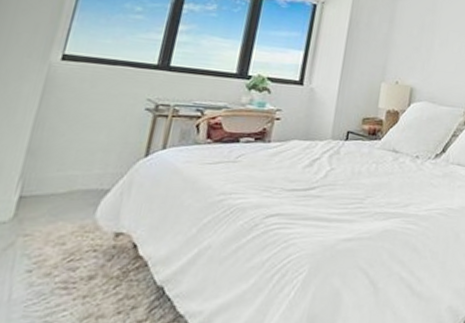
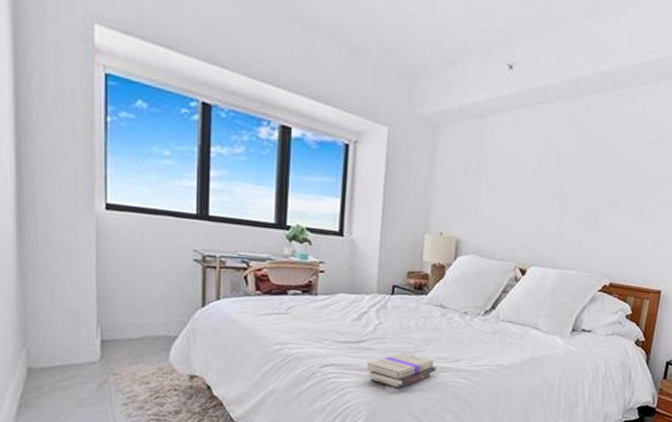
books: none [312,198,386,238] -> present [366,352,437,389]

